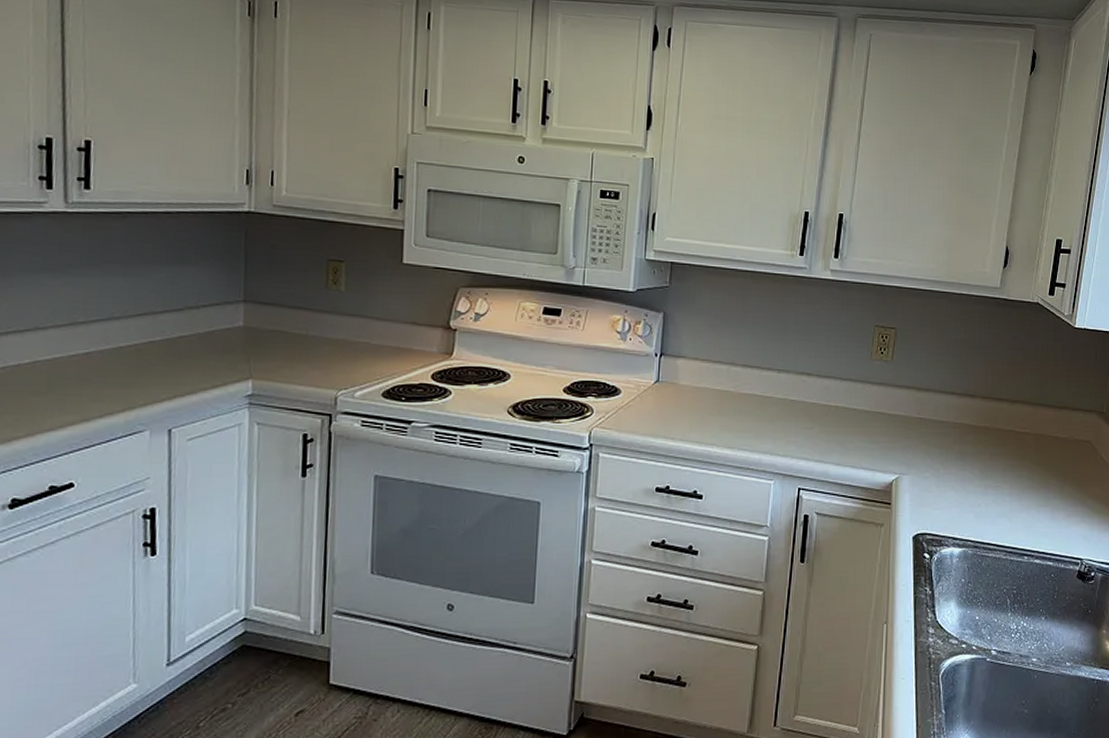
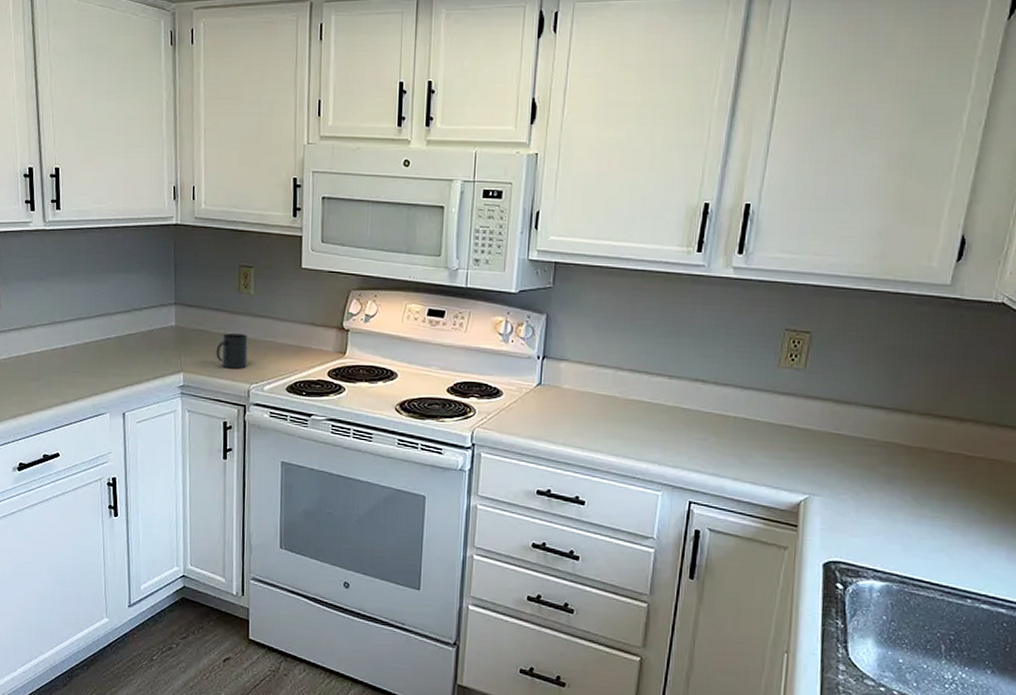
mug: none [295,334,337,374] -> present [216,333,248,369]

